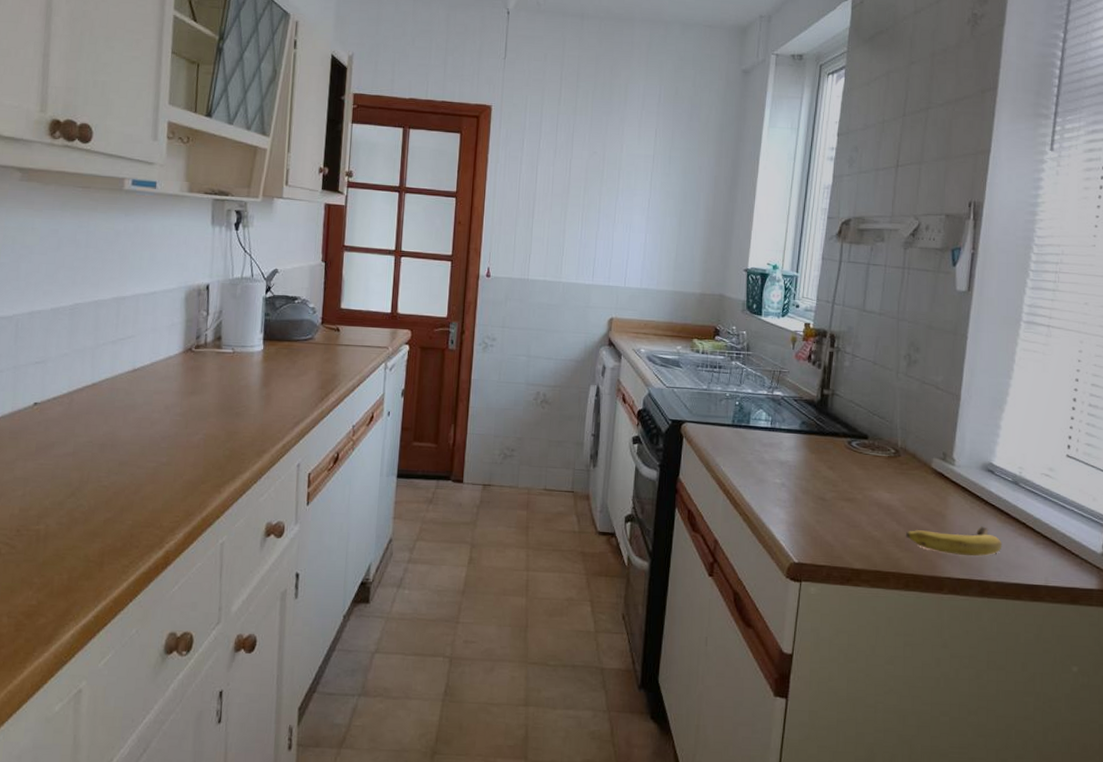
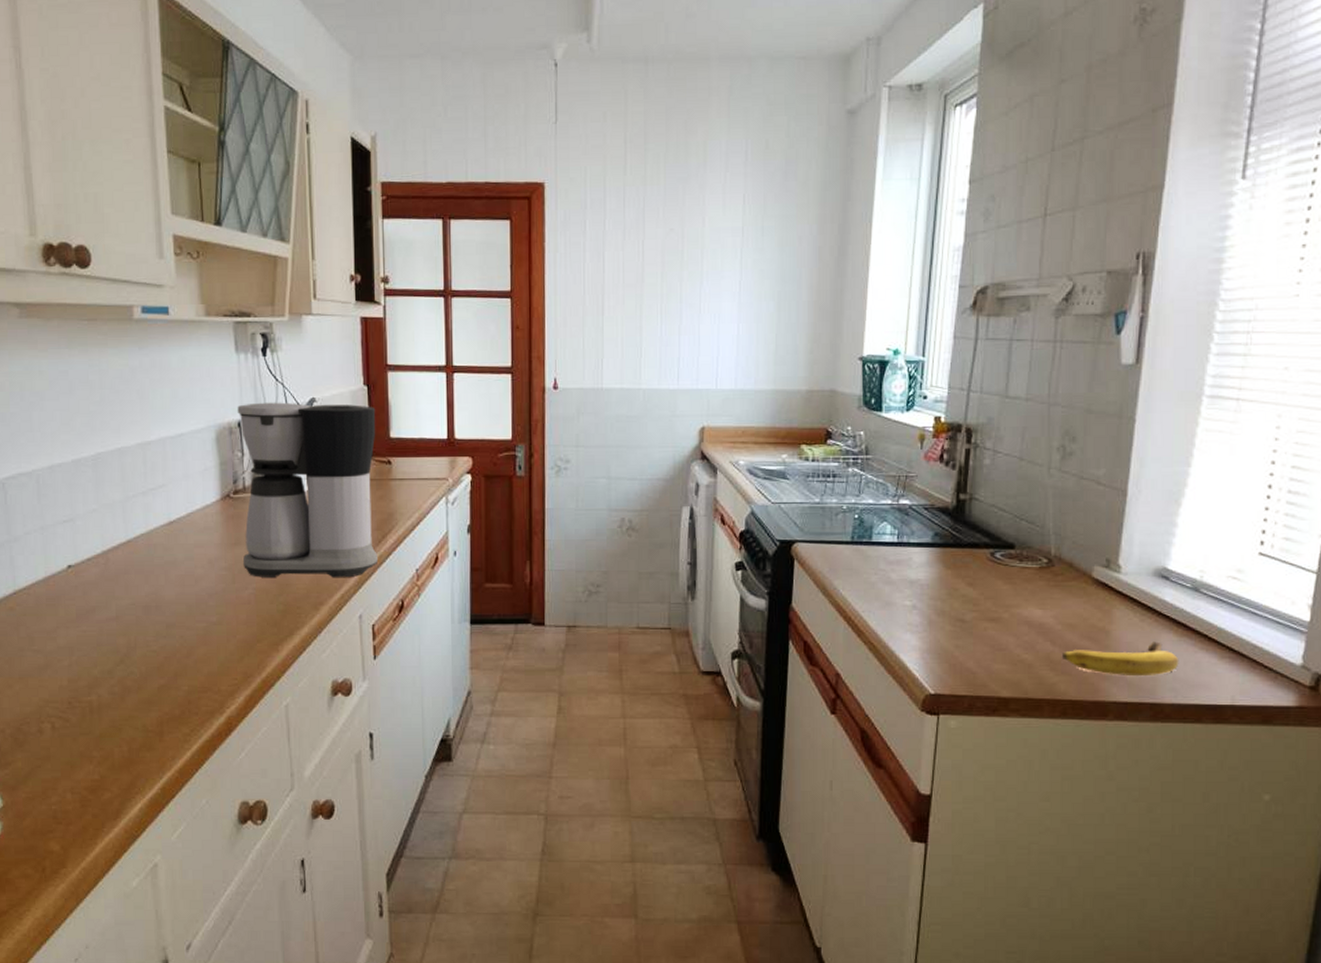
coffee maker: none [197,269,330,430] -> present [237,402,378,578]

